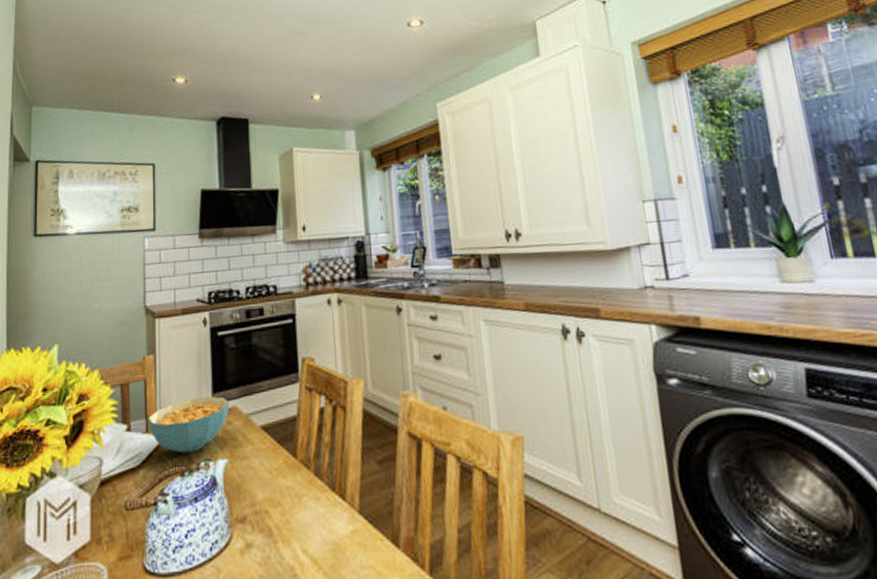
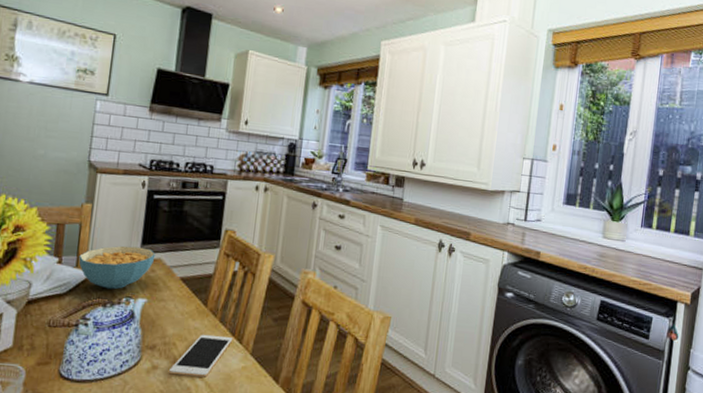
cell phone: none [265,493,334,553] -> present [168,334,233,377]

